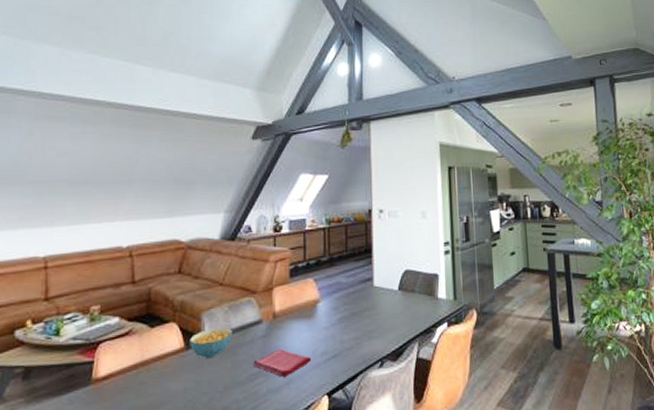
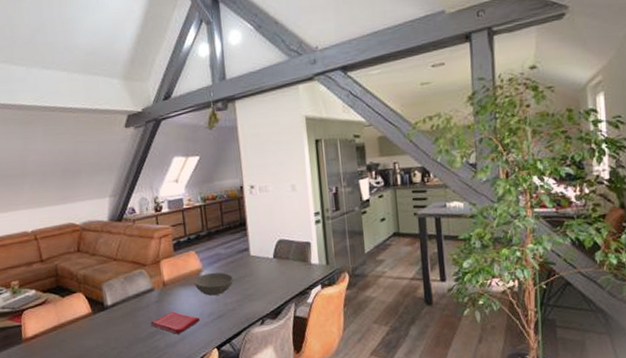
cereal bowl: present [190,327,232,358] -> none [95,295,131,320]
bowl: none [309,303,354,331] -> present [194,272,234,296]

